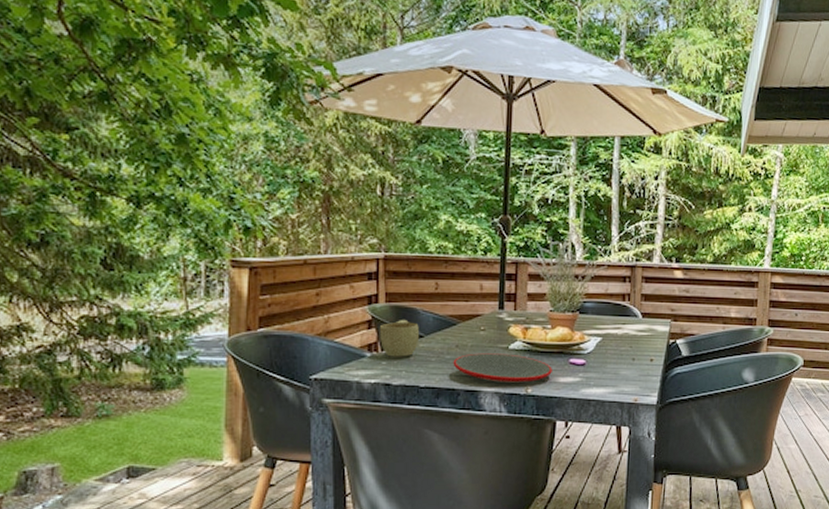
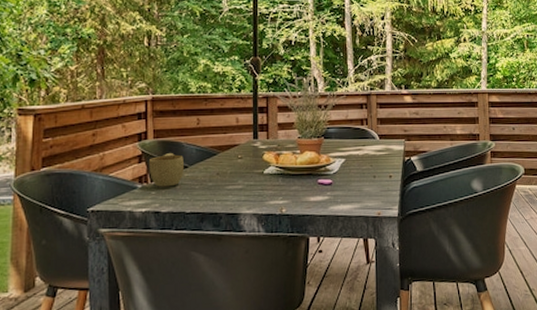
plate: present [453,353,552,383] -> none [215,178,303,205]

